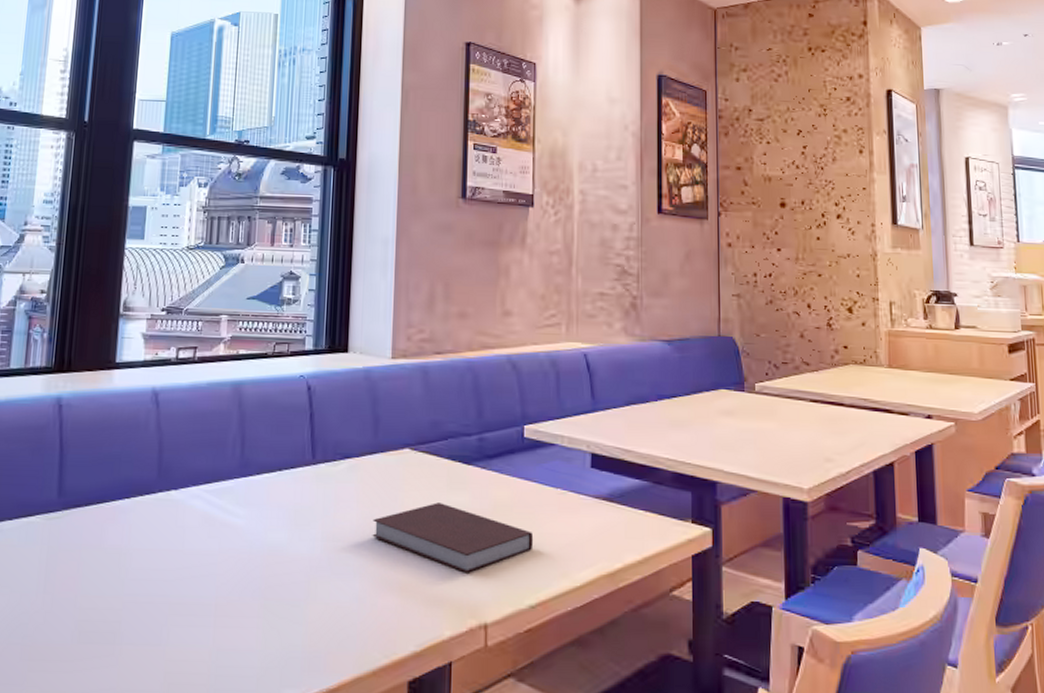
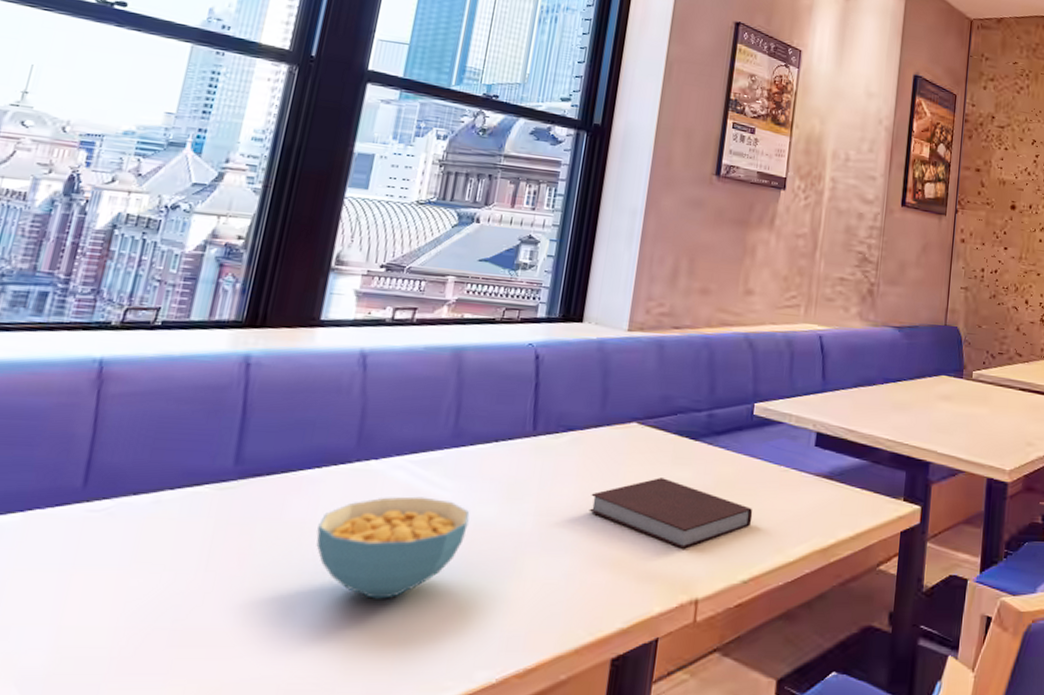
cereal bowl: none [132,524,263,620] -> present [316,496,470,599]

